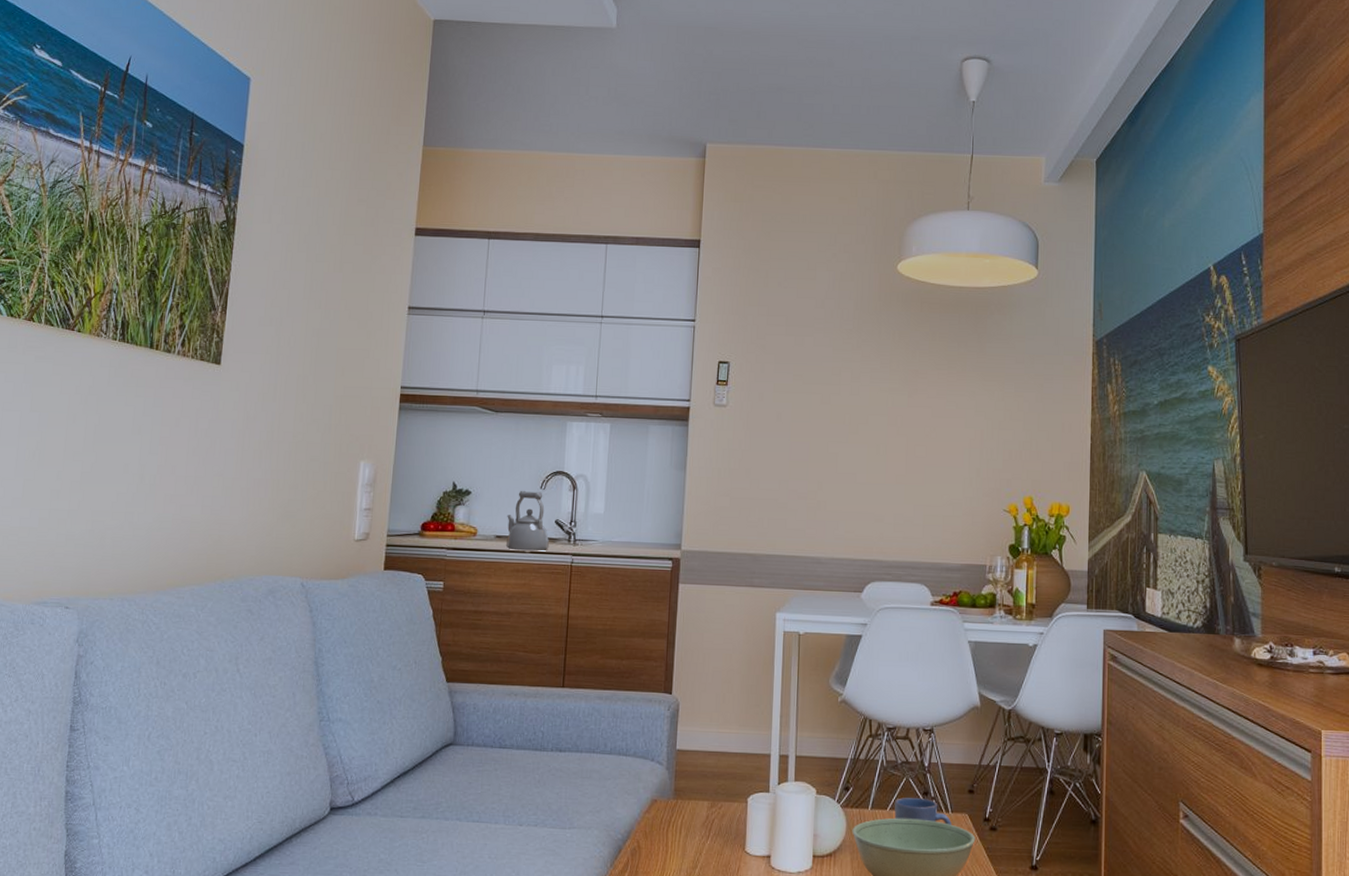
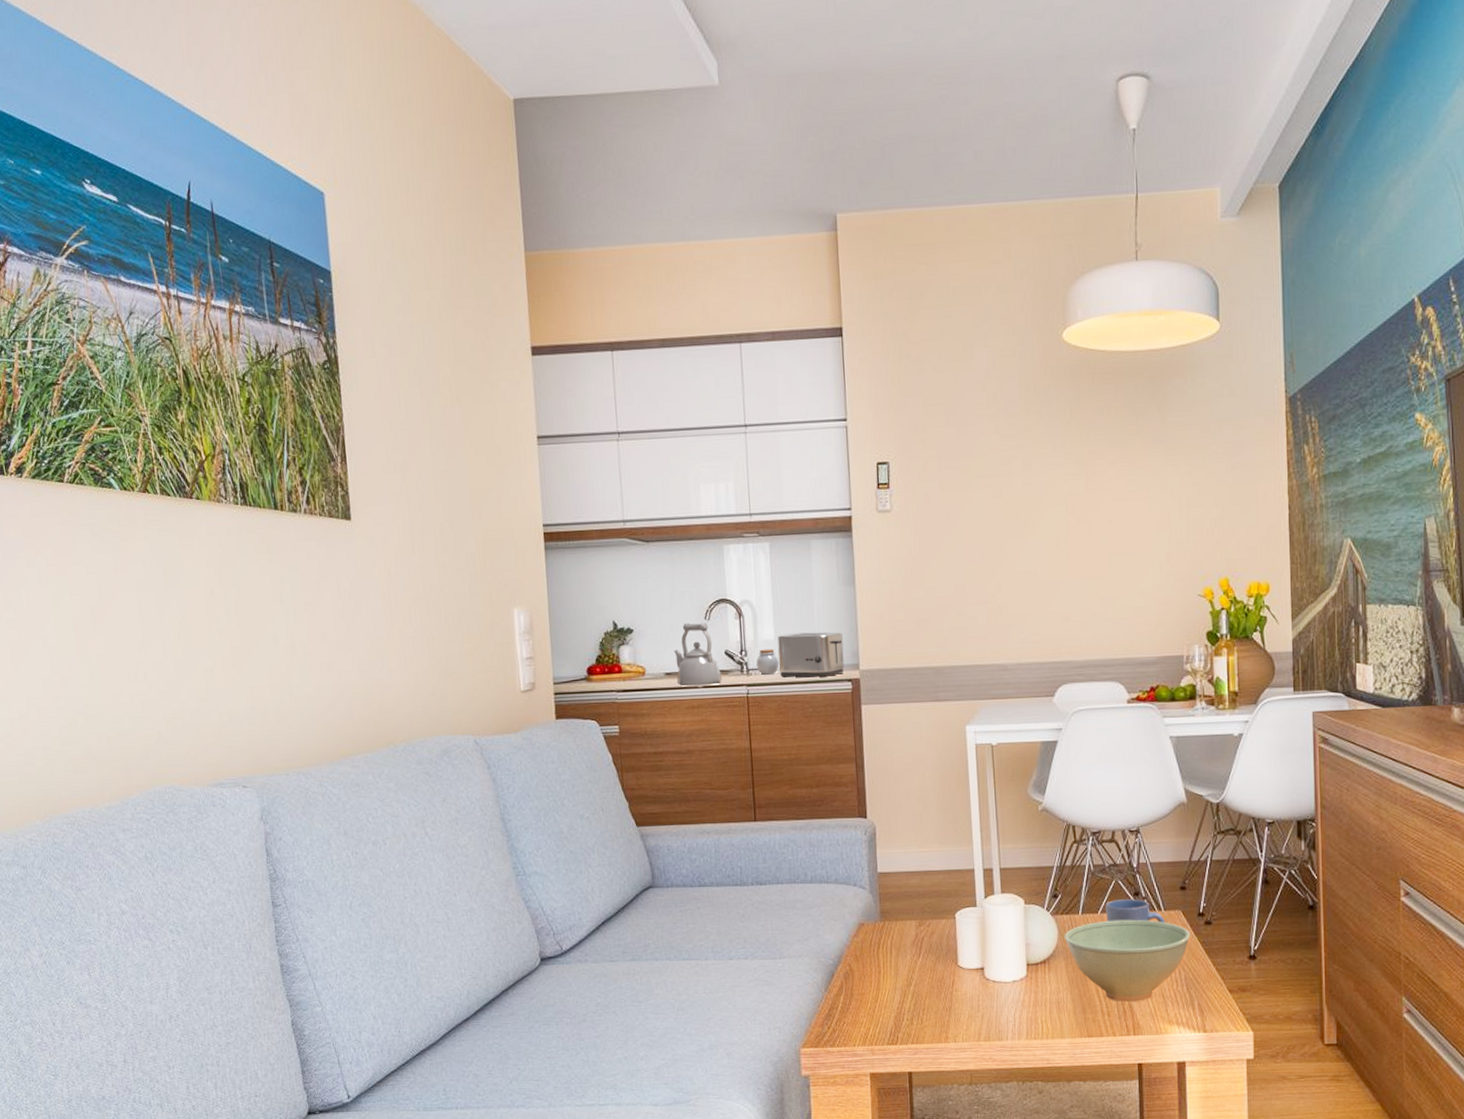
jar: none [583,522,606,546] -> present [755,649,780,675]
toaster: none [604,509,669,554] -> present [776,631,844,678]

